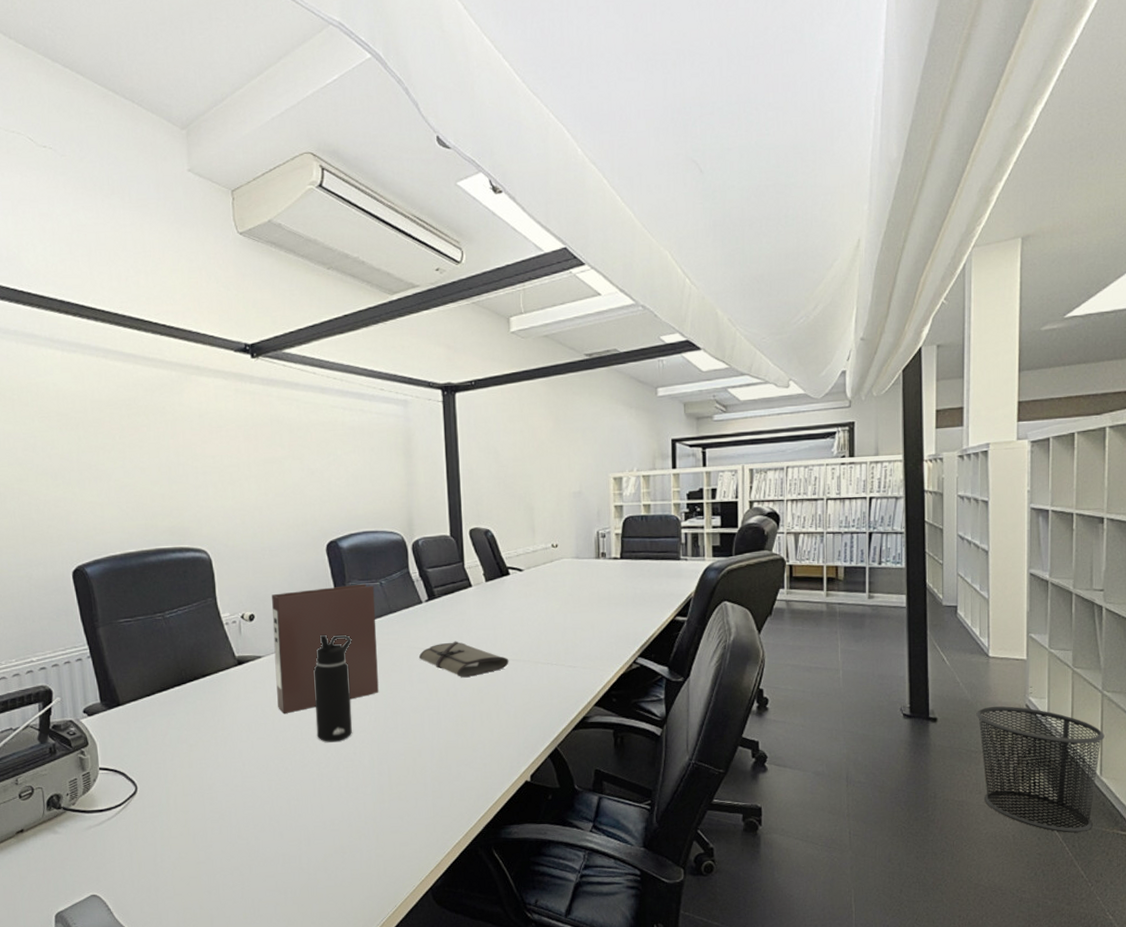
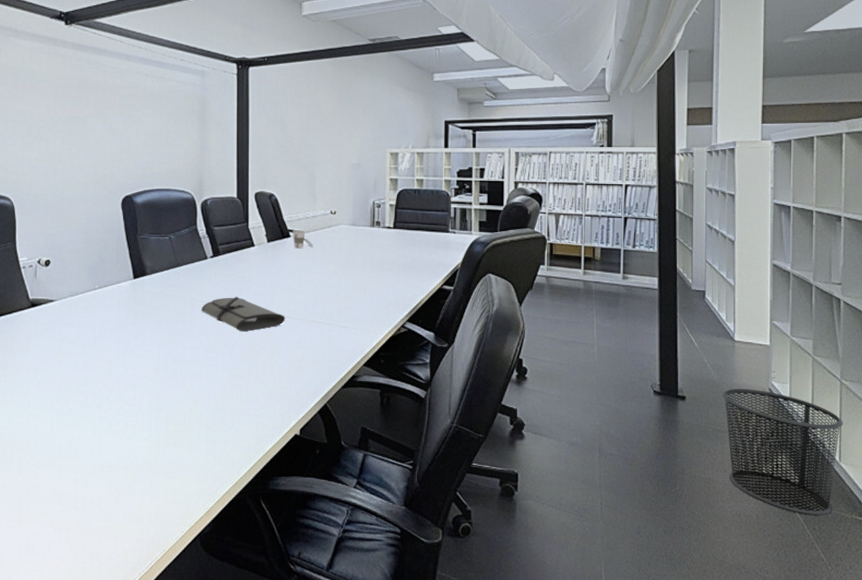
binder: present [272,583,379,713] -> none [66,237,164,356]
water bottle: present [313,634,352,742] -> none [100,283,140,386]
cup: none [512,567,535,588] -> present [292,230,314,250]

